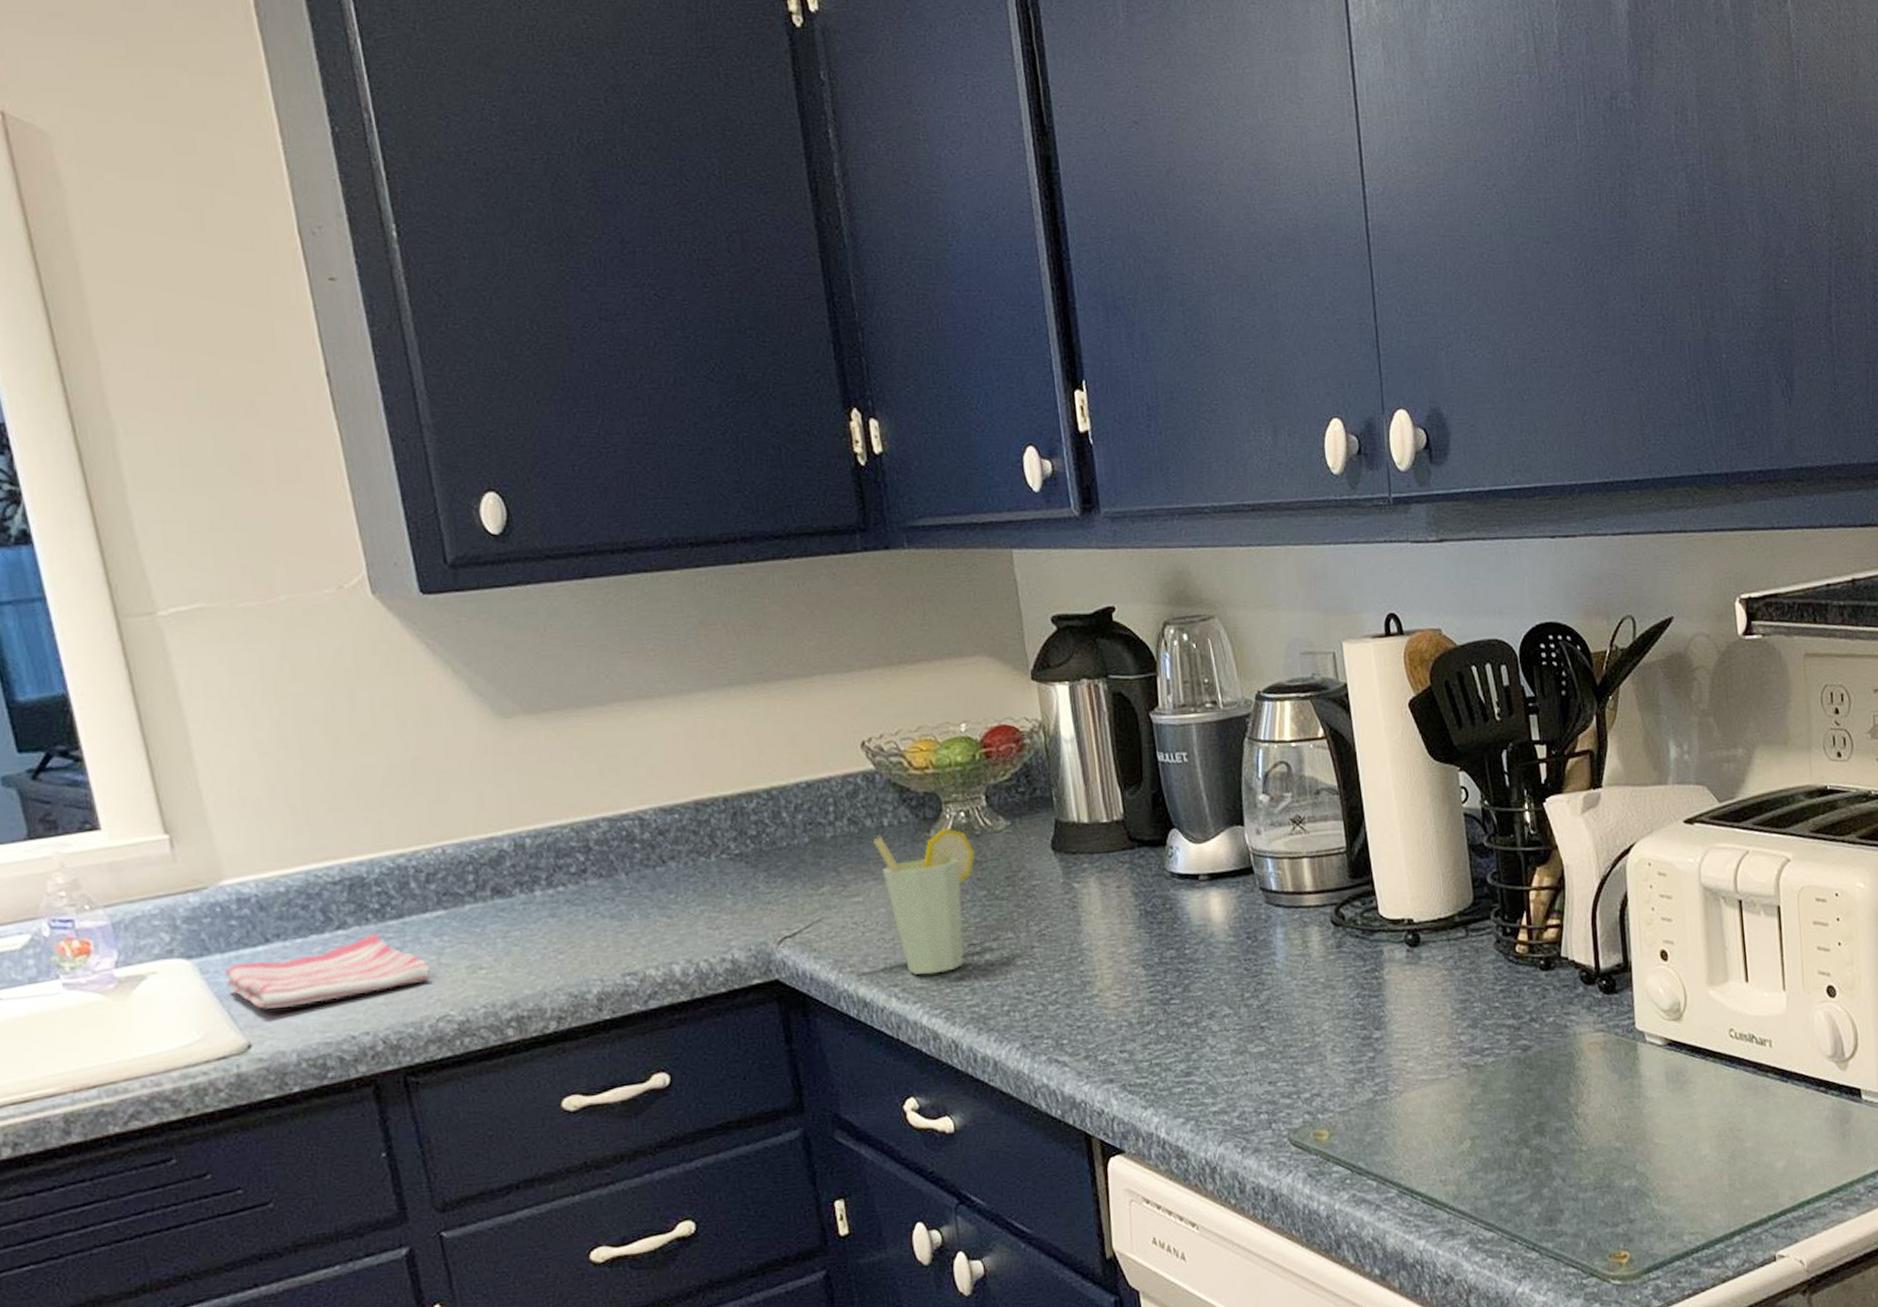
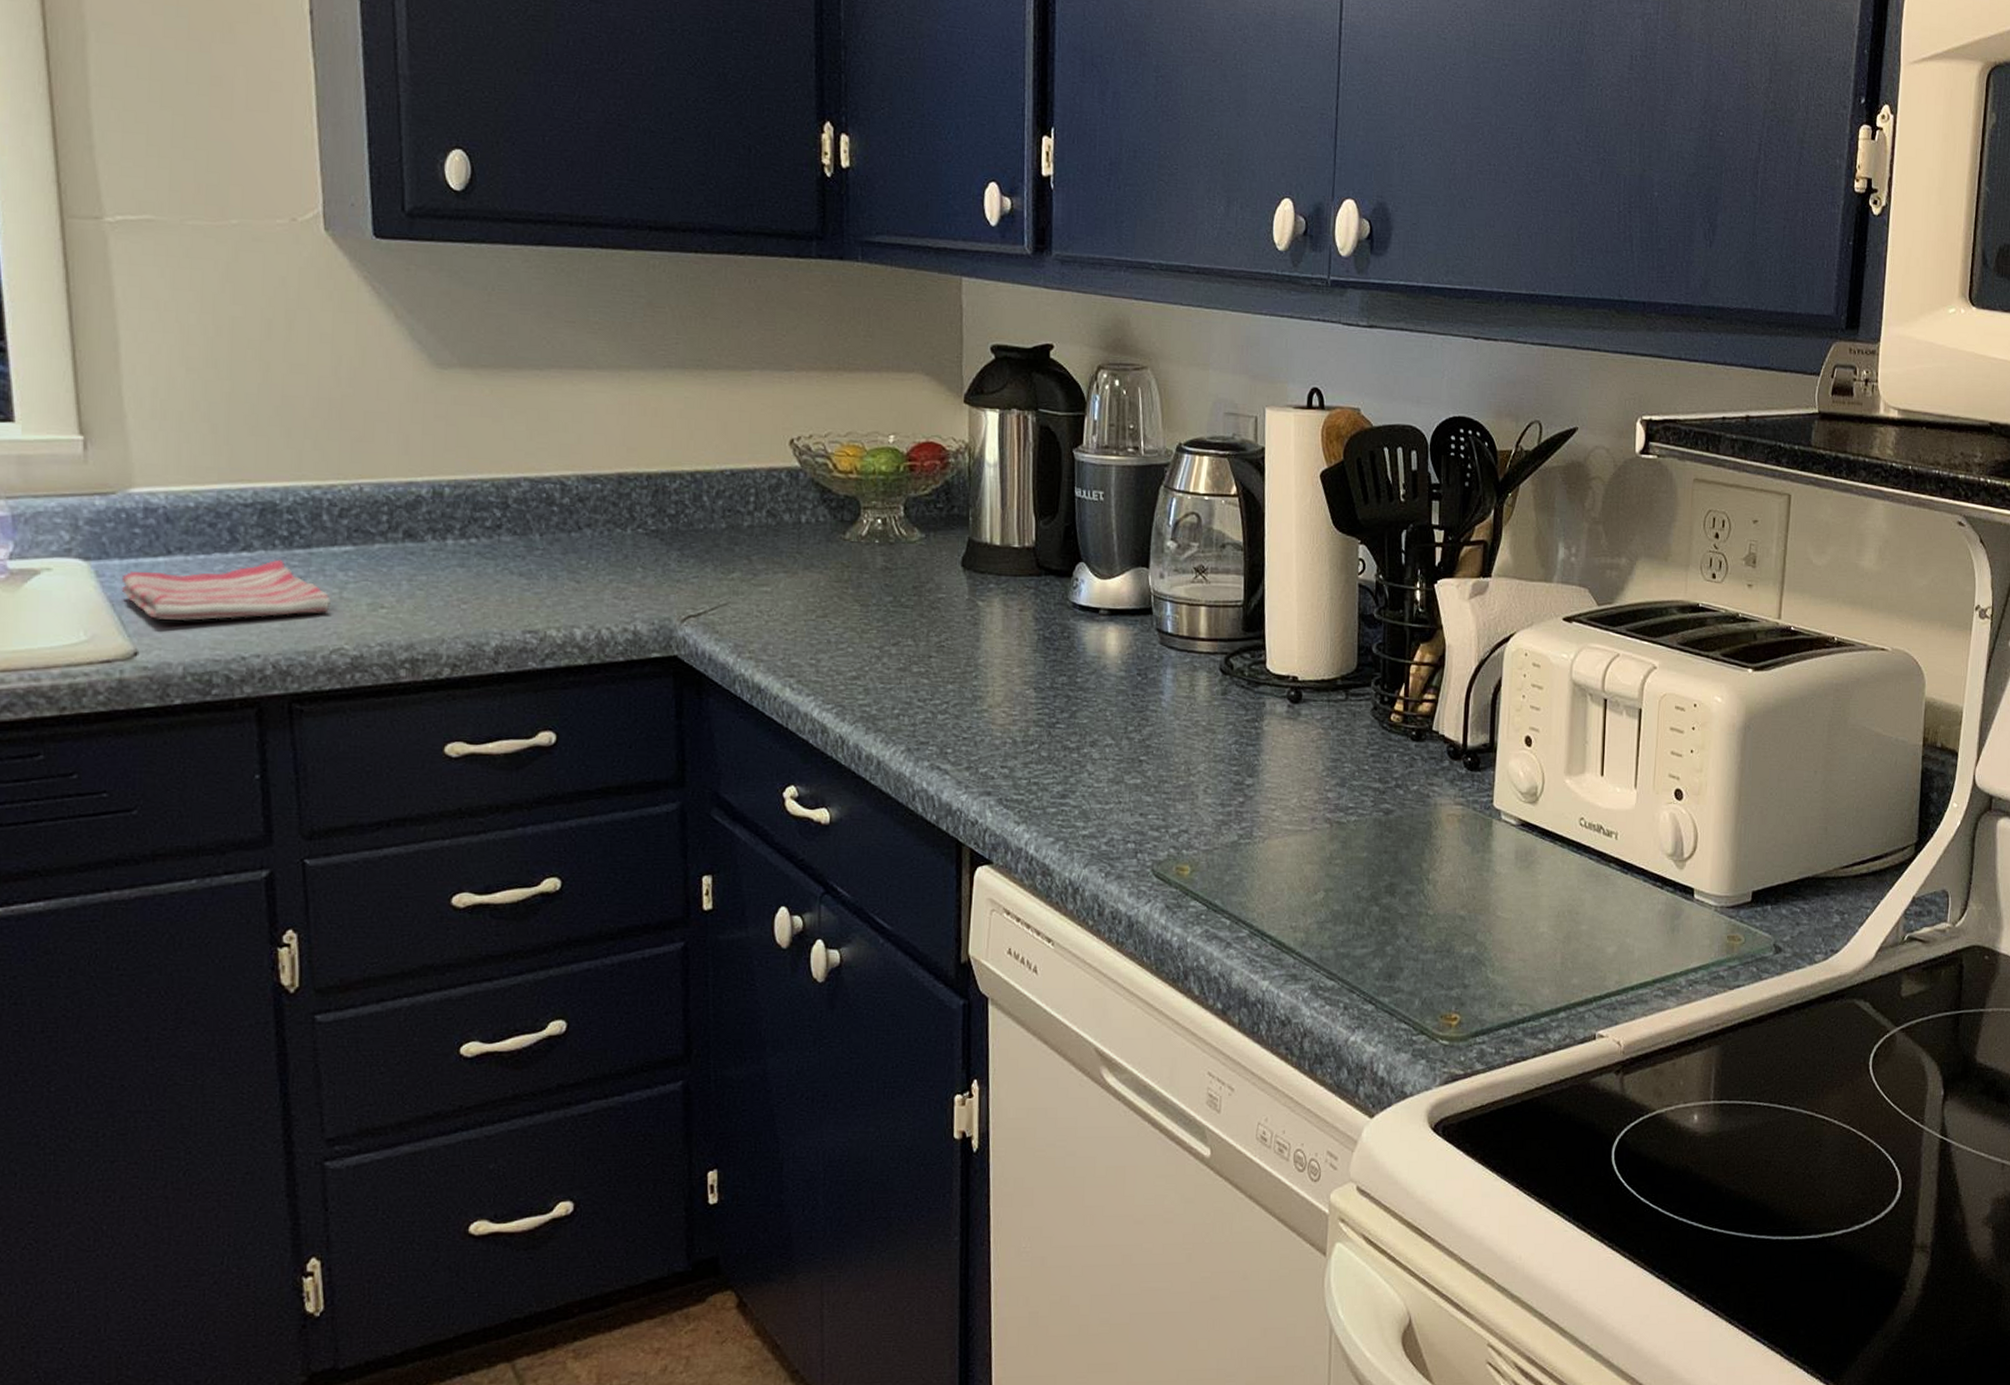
cup: present [874,827,976,976] -> none [789,531,887,670]

